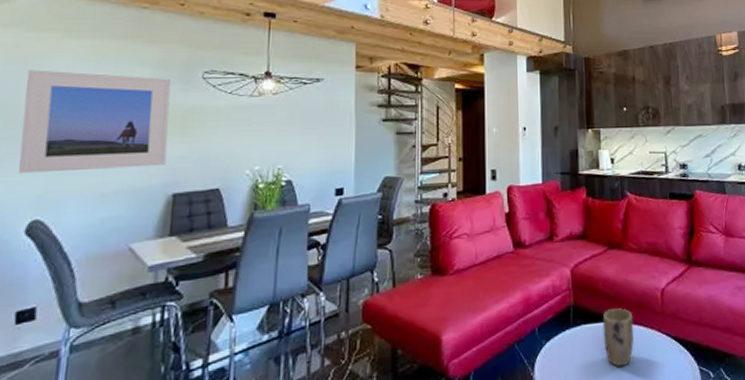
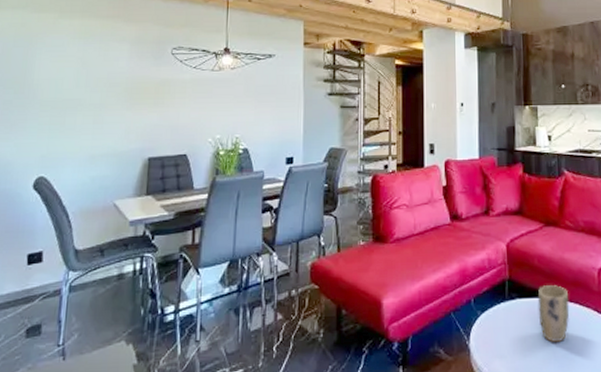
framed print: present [19,70,172,174] -> none [27,46,146,137]

